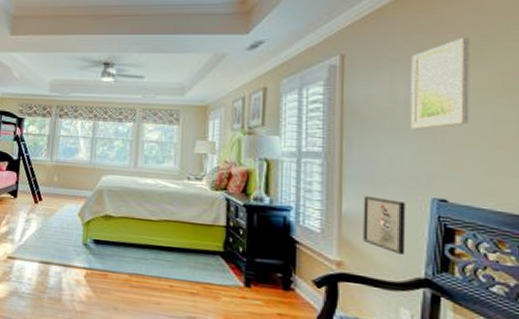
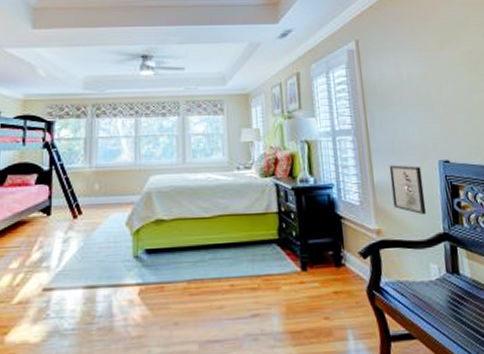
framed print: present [411,37,470,130] -> none [407,23,454,102]

